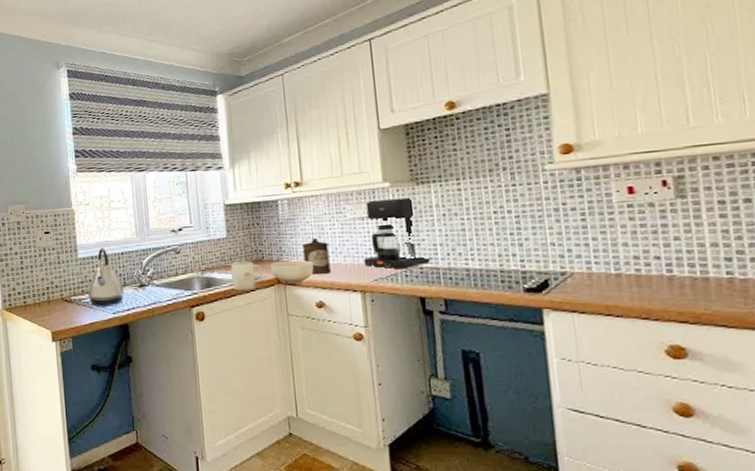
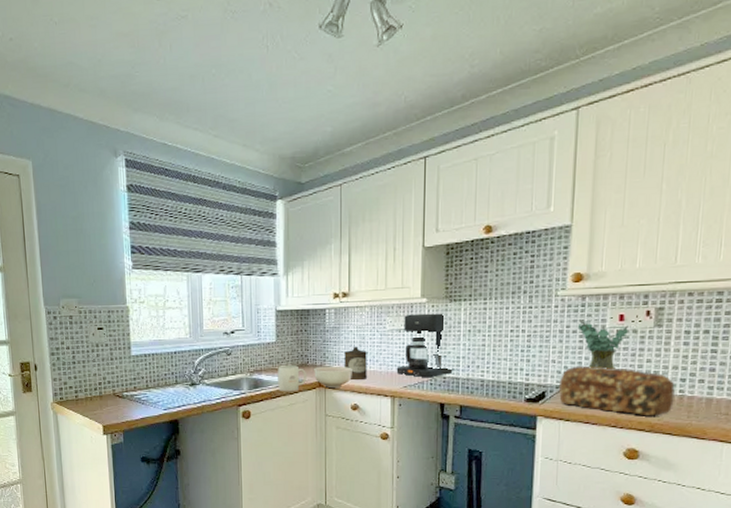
kettle: present [88,247,125,307] -> none [140,346,176,403]
bread loaf: none [563,247,722,304] -> present [558,366,675,415]
vase: none [575,195,642,251] -> present [577,320,628,369]

